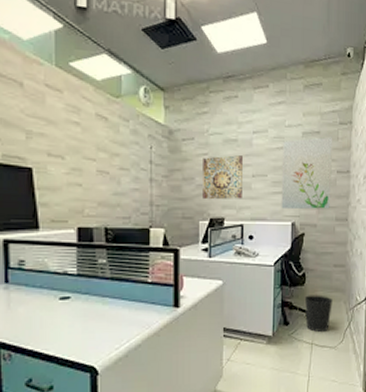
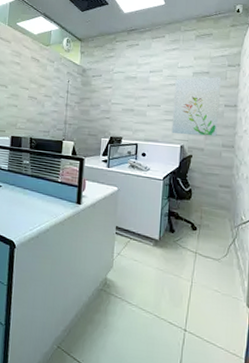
wall art: present [203,155,244,200] -> none [105,89,141,124]
wastebasket: present [304,295,333,333] -> none [190,209,217,245]

